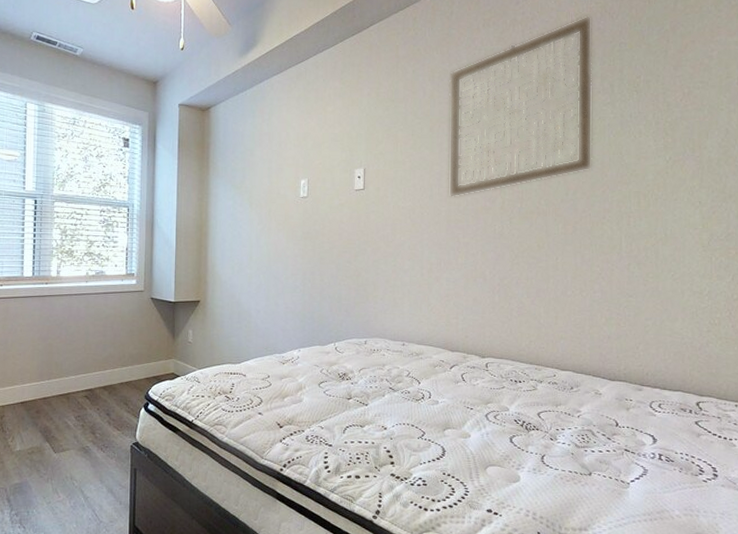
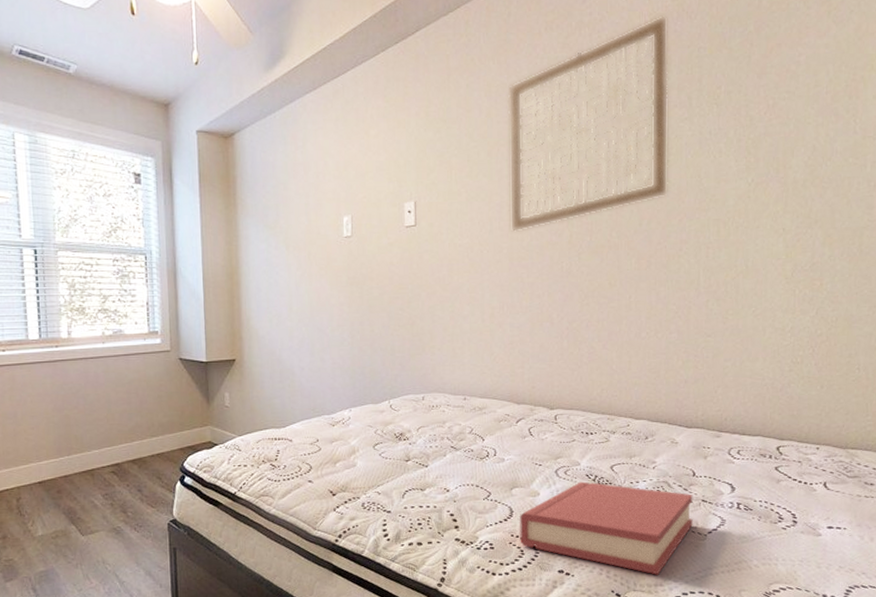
hardback book: none [451,426,616,520] -> present [520,481,693,575]

